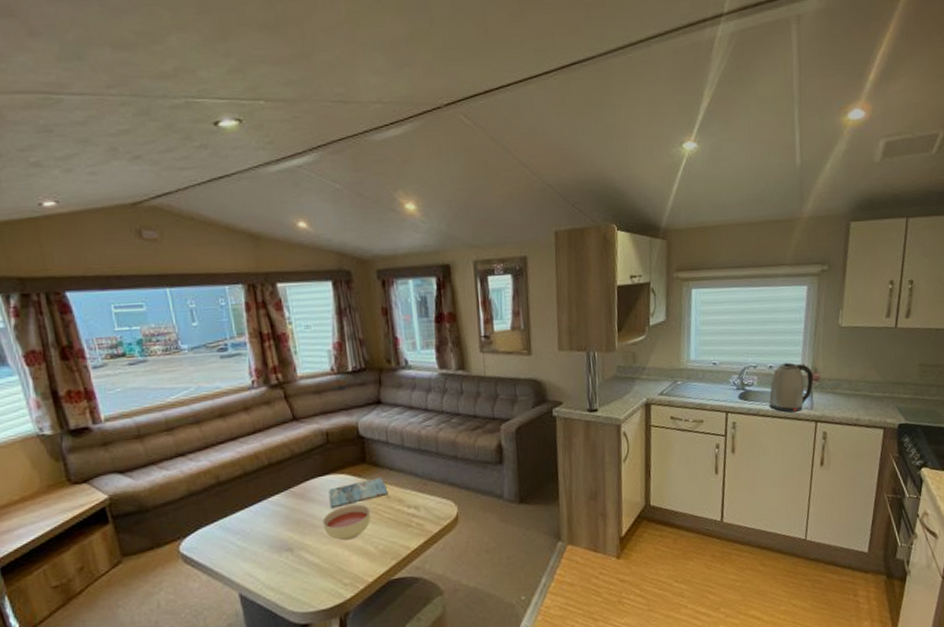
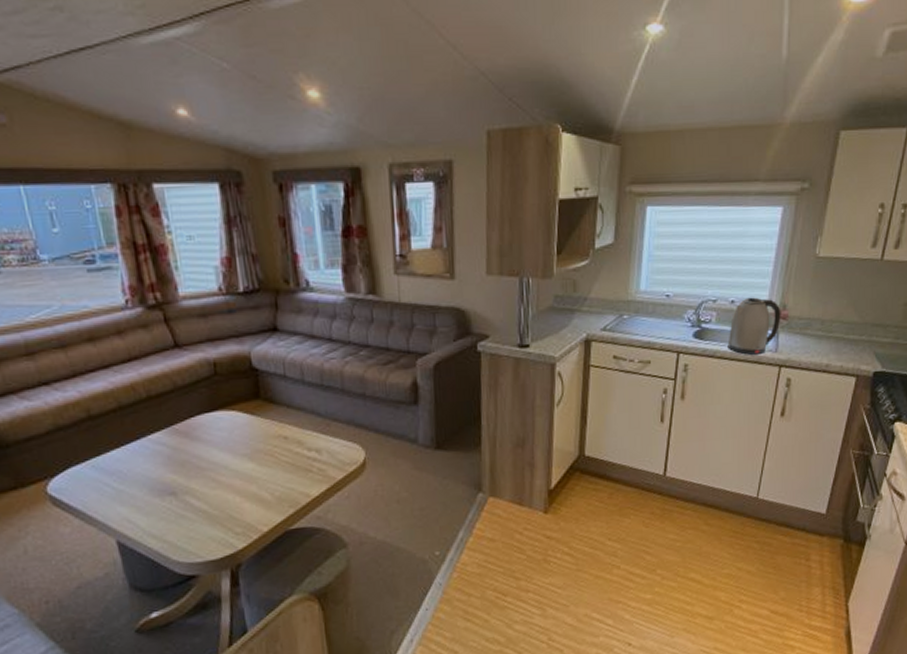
bowl: present [322,504,371,541] -> none [210,445,266,485]
magazine: present [328,477,388,509] -> none [217,416,286,450]

